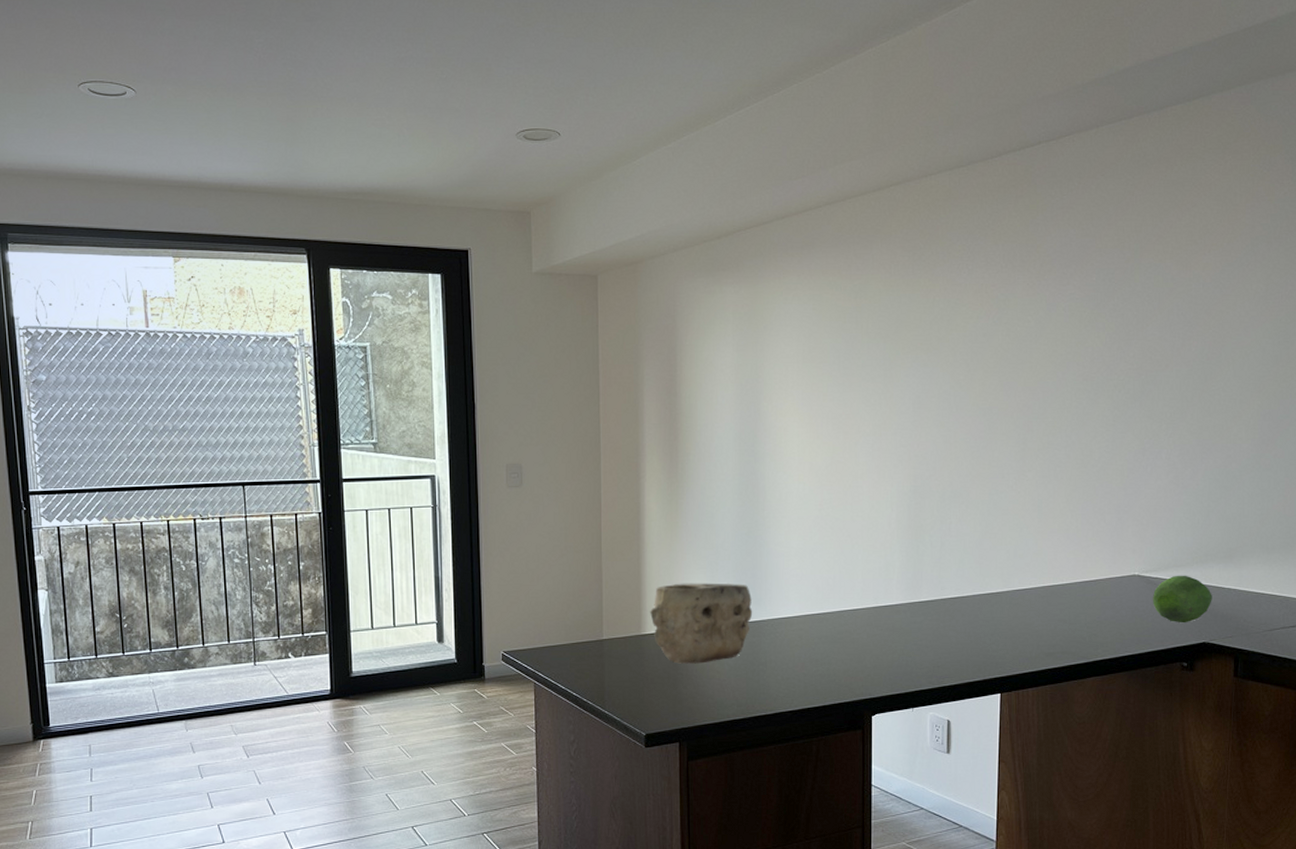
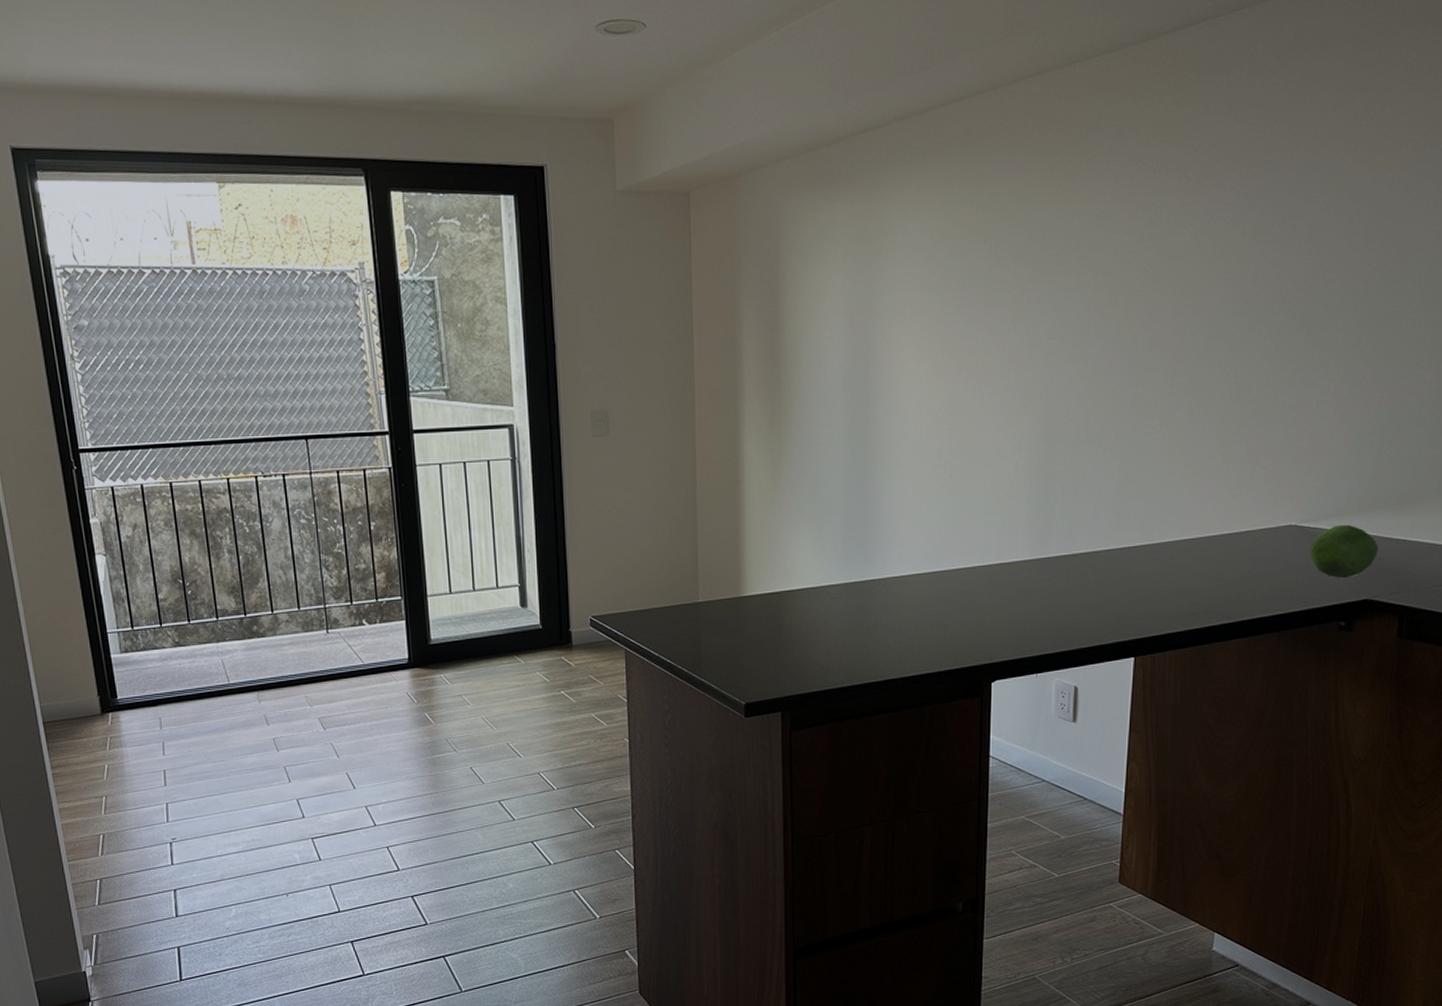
bowl: present [650,583,753,664] -> none [750,539,863,628]

